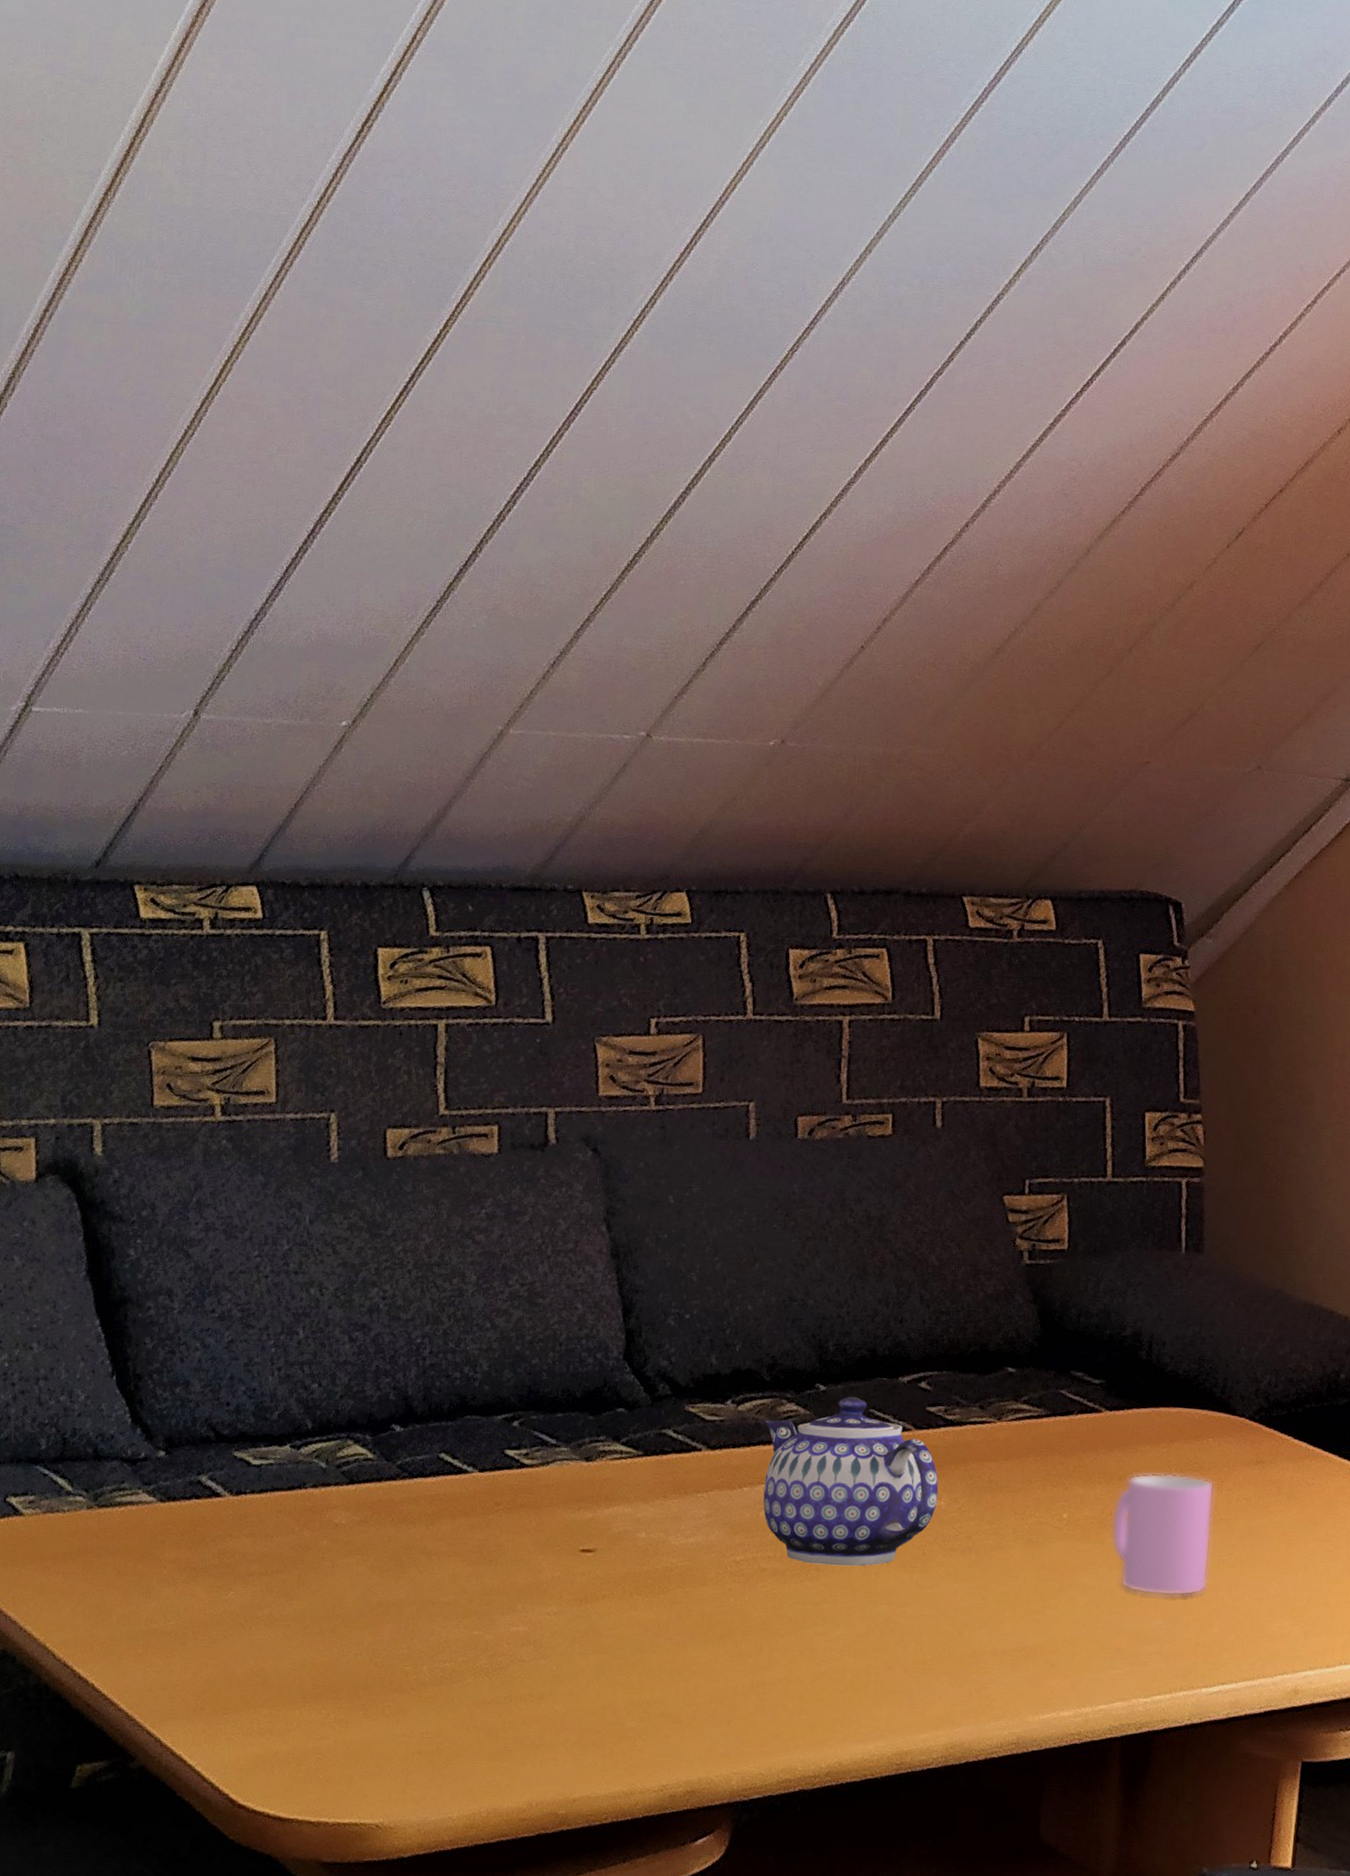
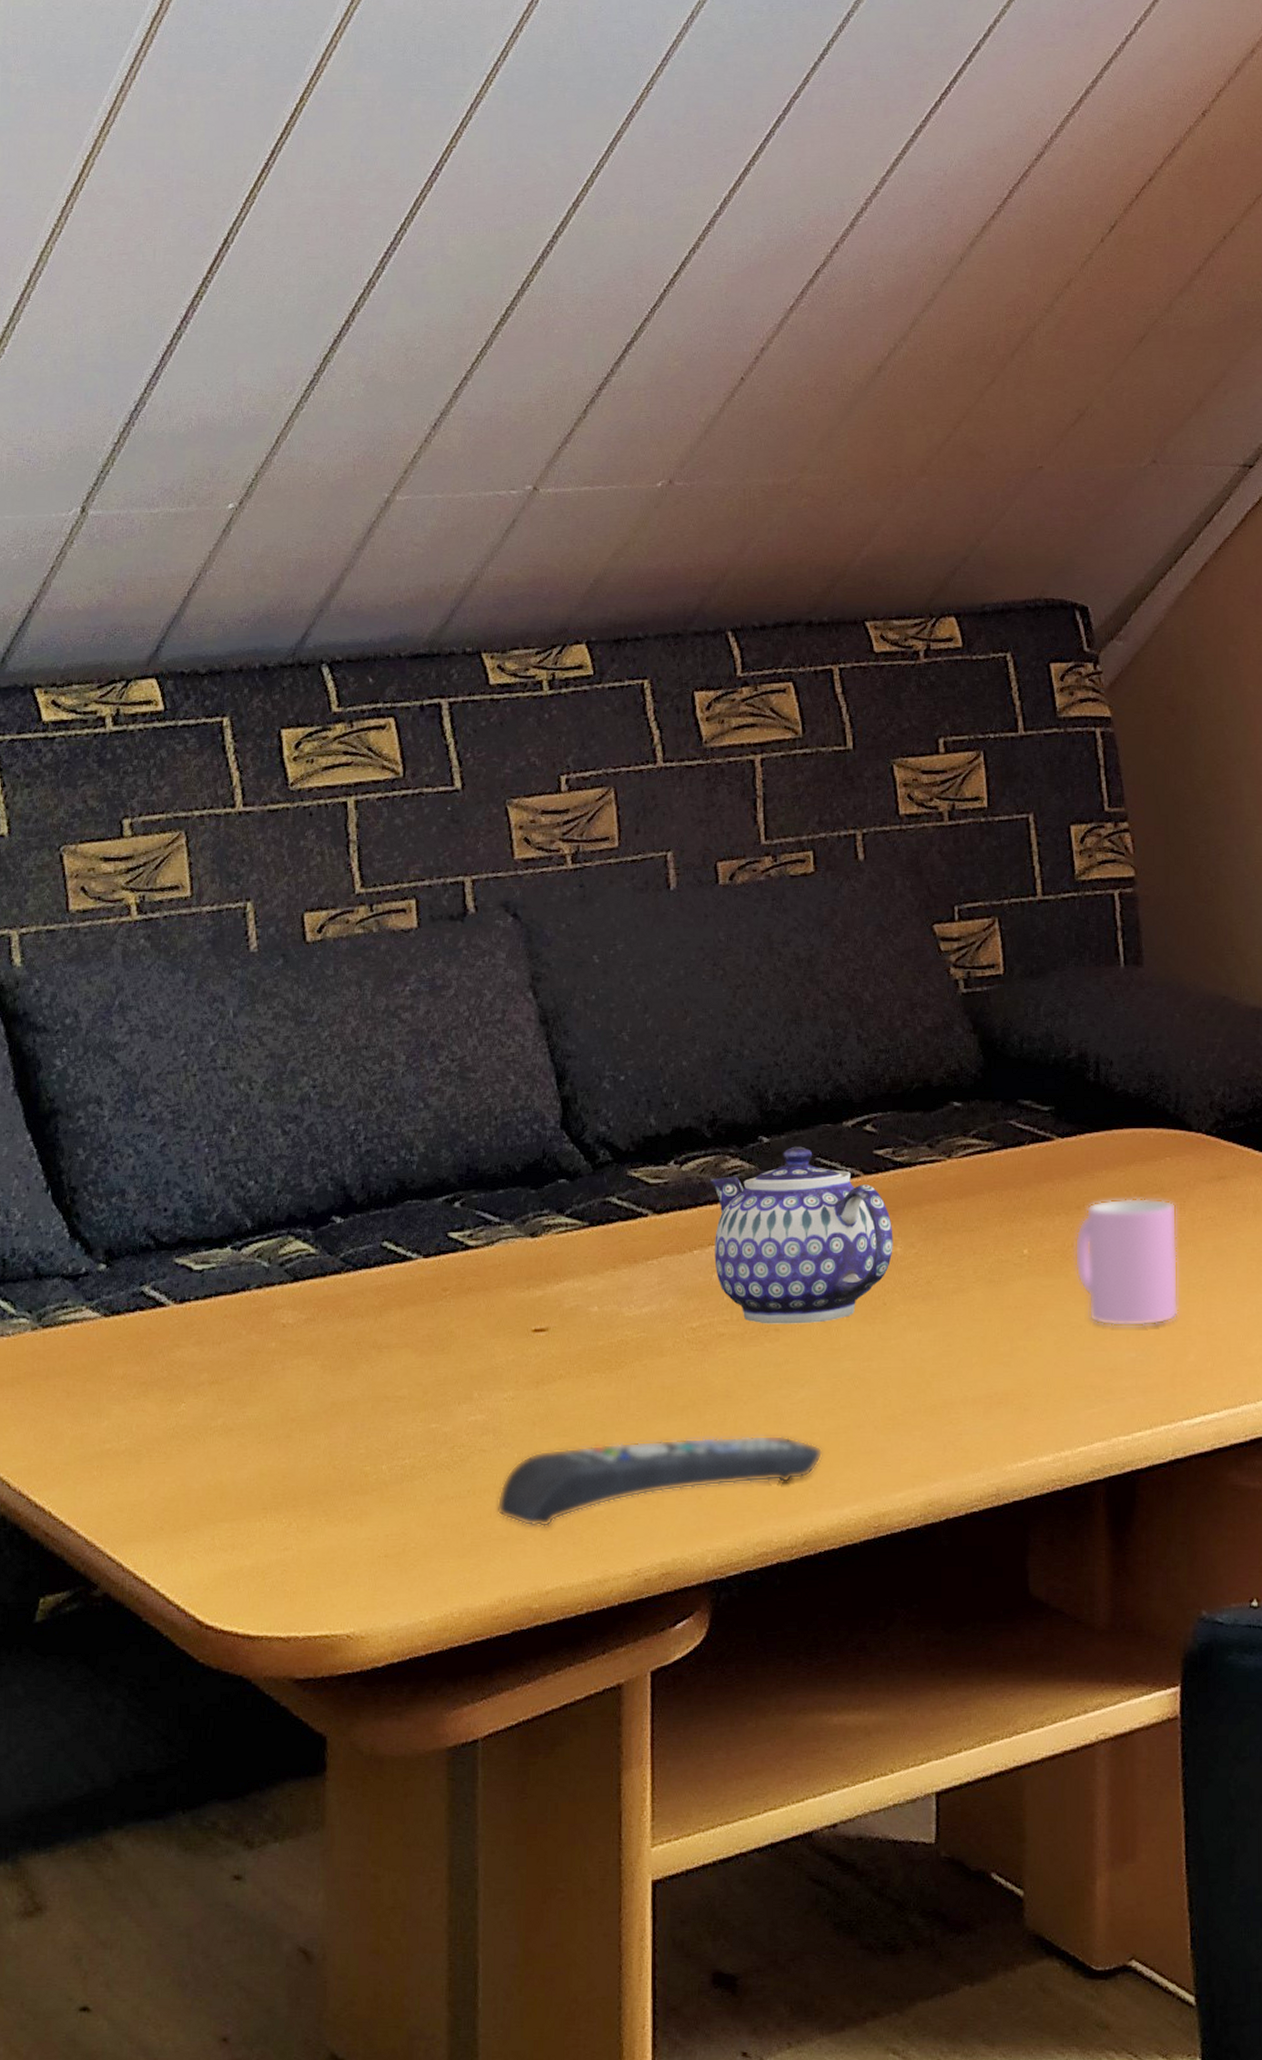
remote control: none [531,1664,853,1739] -> present [497,1435,823,1528]

